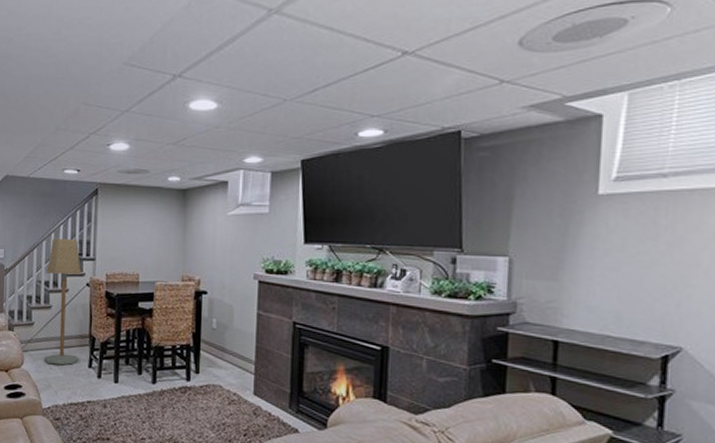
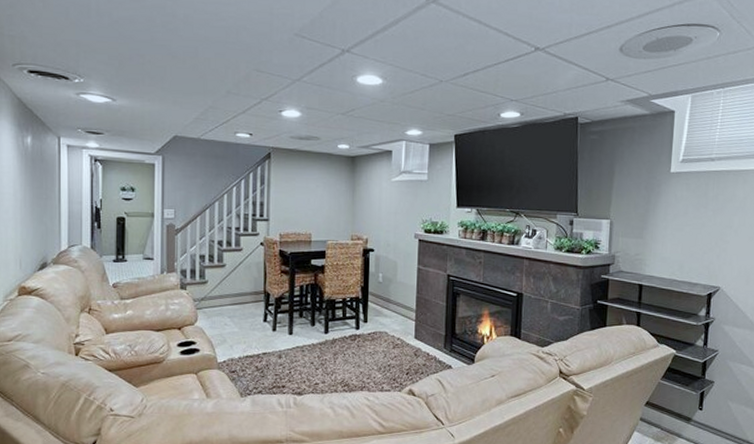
floor lamp: present [43,238,82,365] -> none [218,199,256,321]

